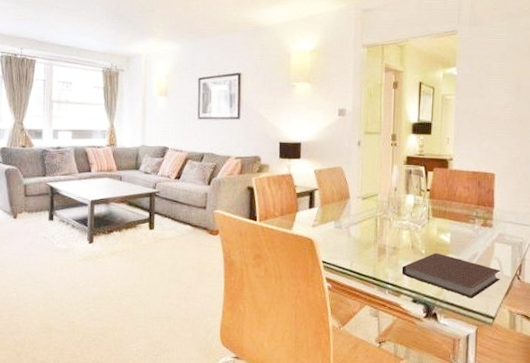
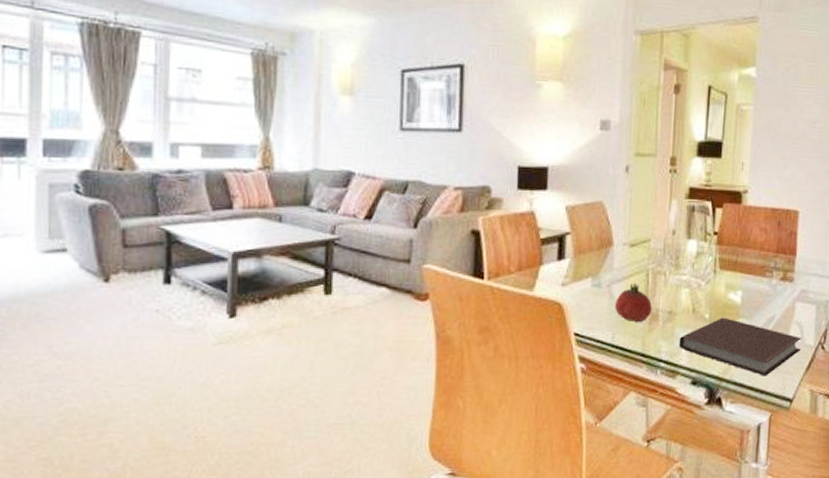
fruit: none [352,226,380,254] -> present [615,283,652,322]

